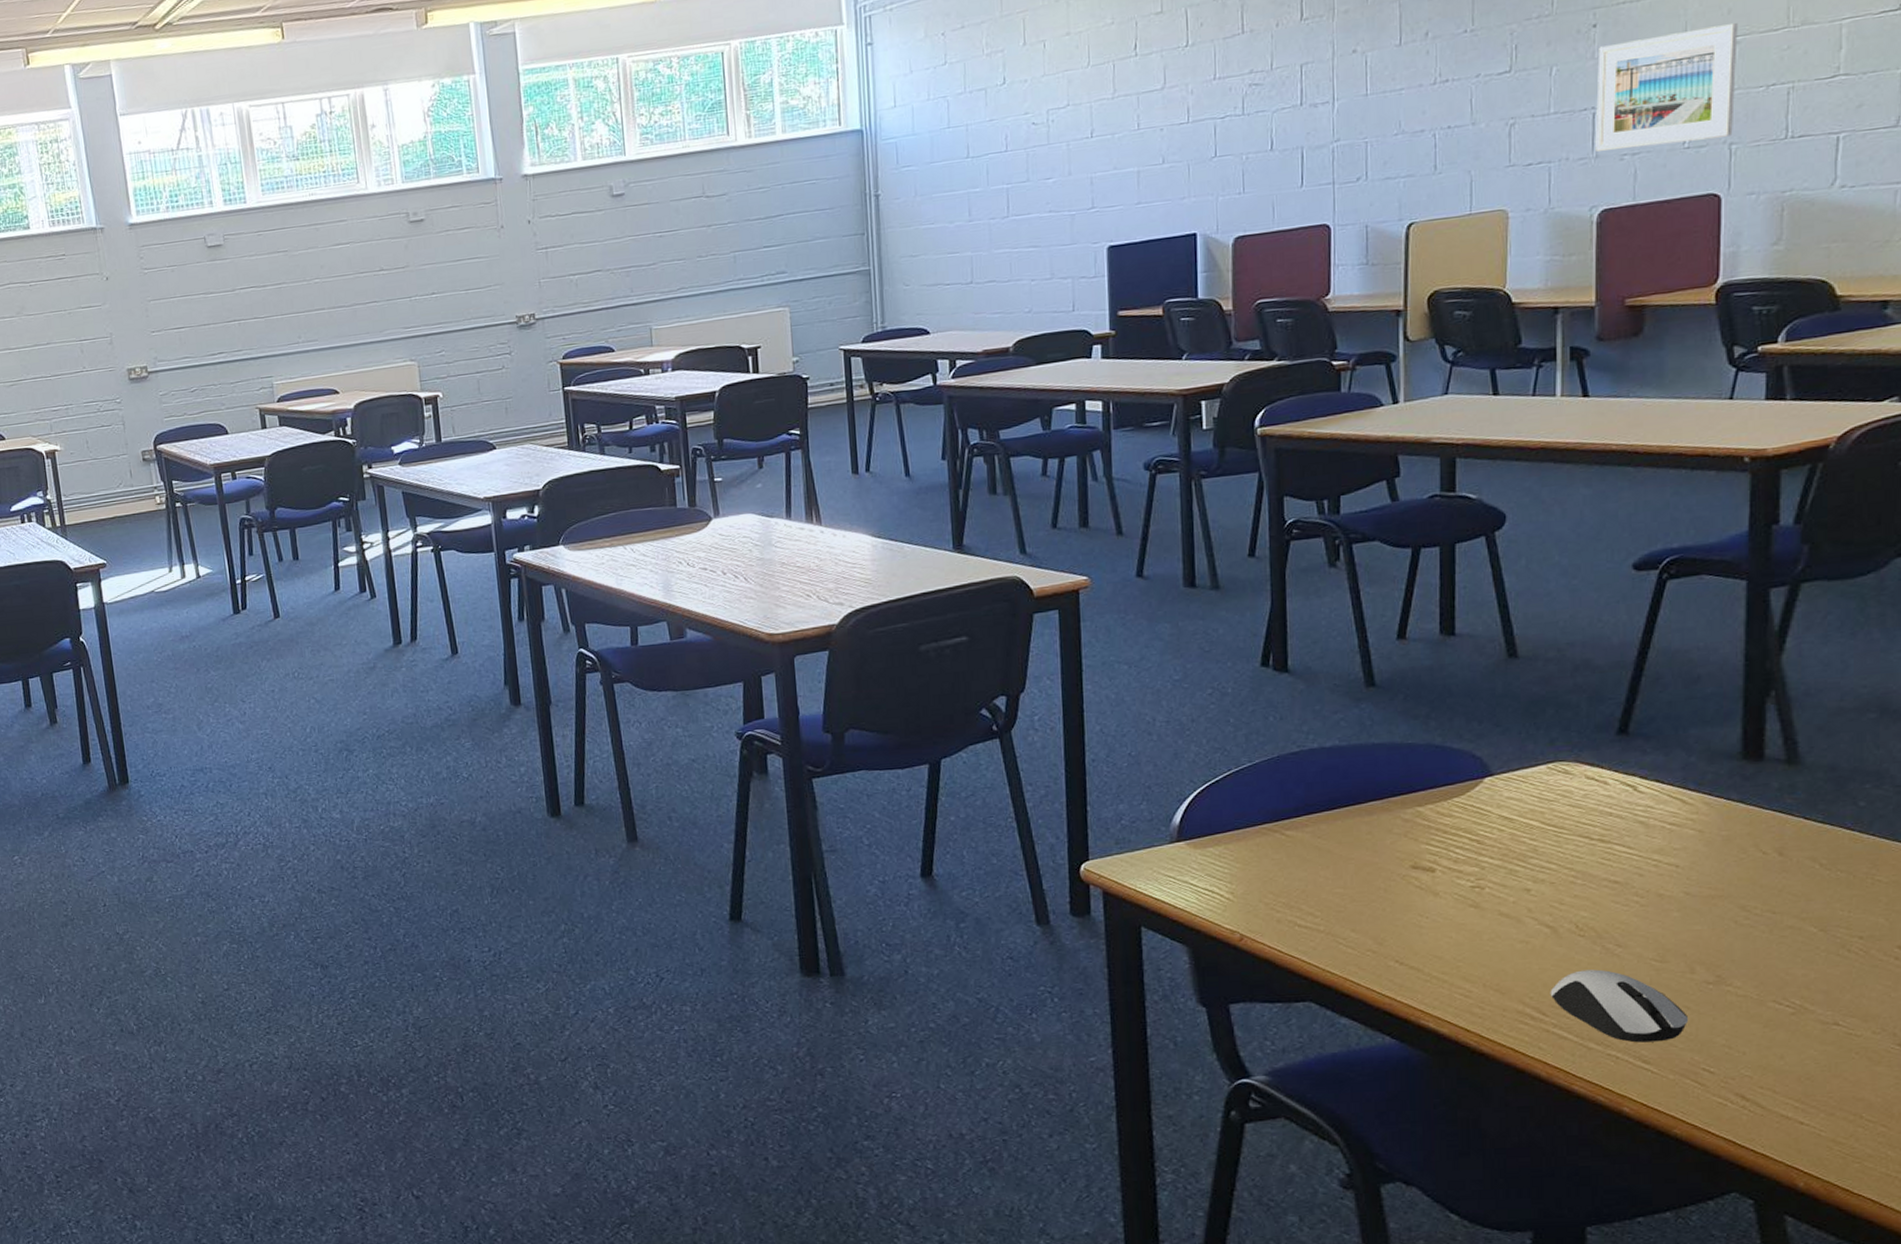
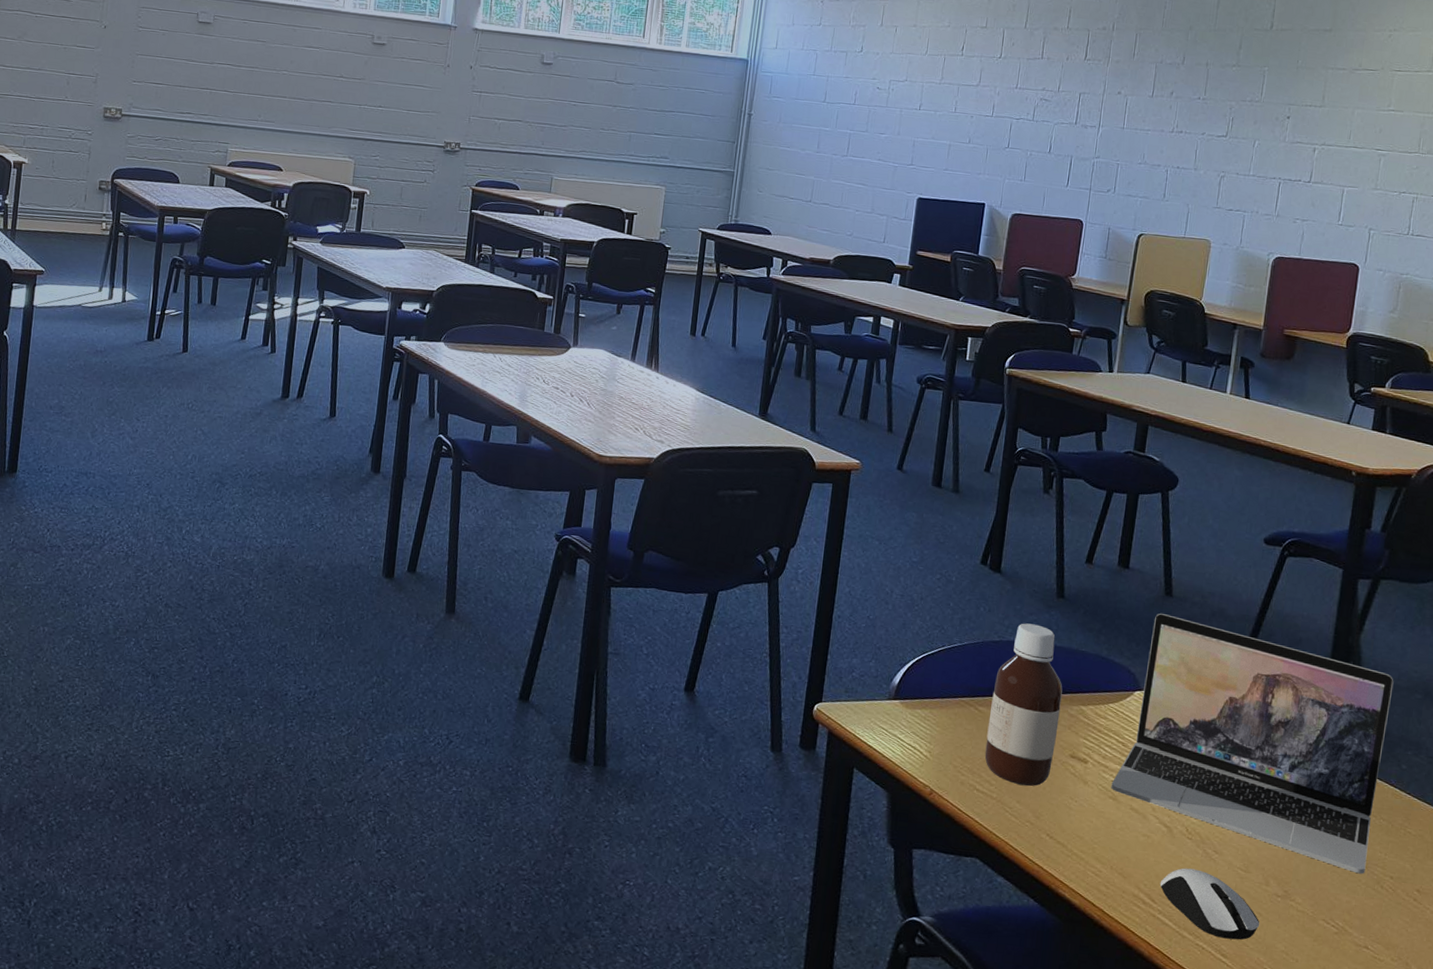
bottle: none [1300,723,1391,911] -> present [984,623,1063,786]
laptop: none [1470,679,1835,941] -> present [1111,613,1394,874]
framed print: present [1595,23,1738,152] -> none [1277,134,1385,223]

